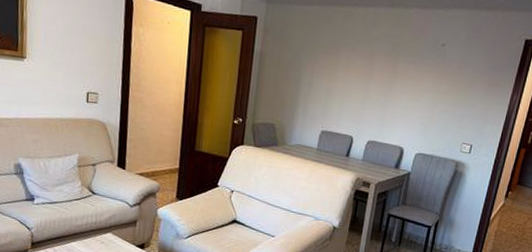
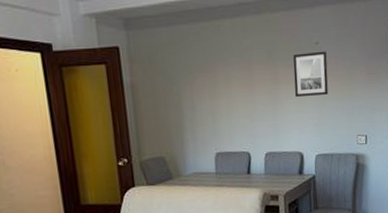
wall art: none [409,52,451,97] -> present [293,51,329,98]

